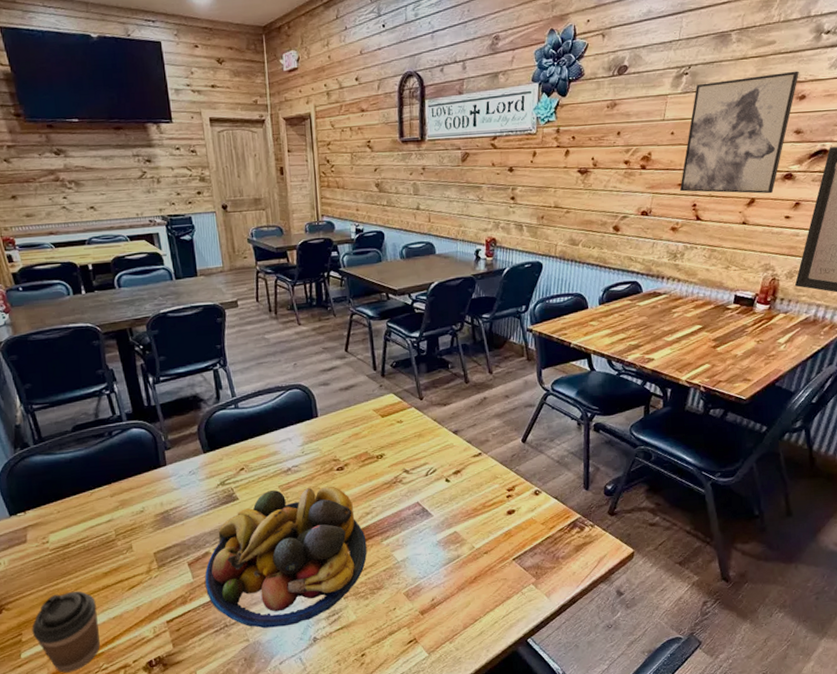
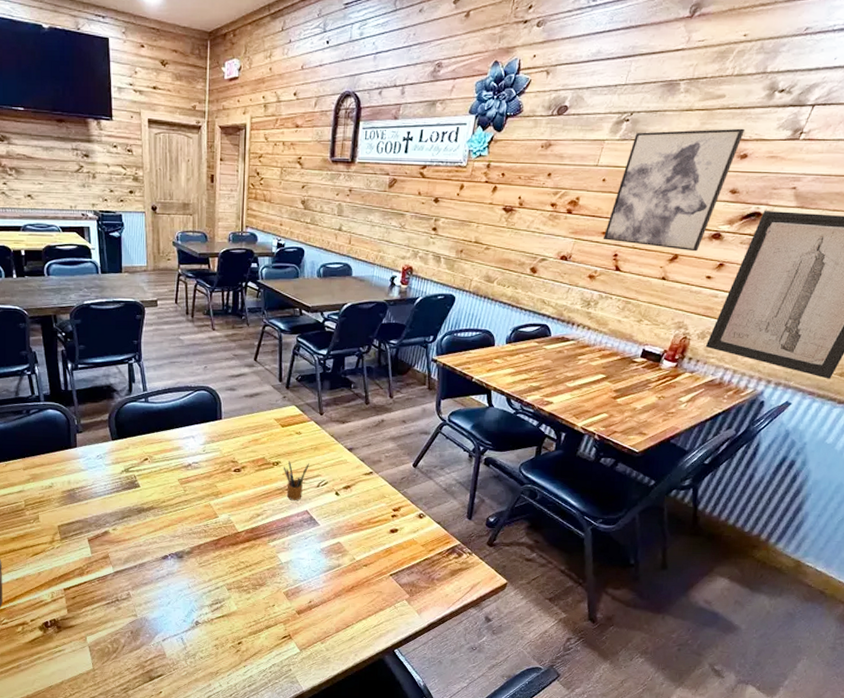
fruit bowl: present [205,486,367,629] -> none [102,482,254,608]
pencil box: none [387,451,415,493] -> present [283,461,309,500]

